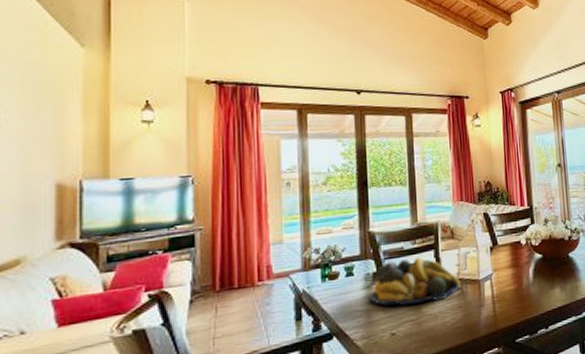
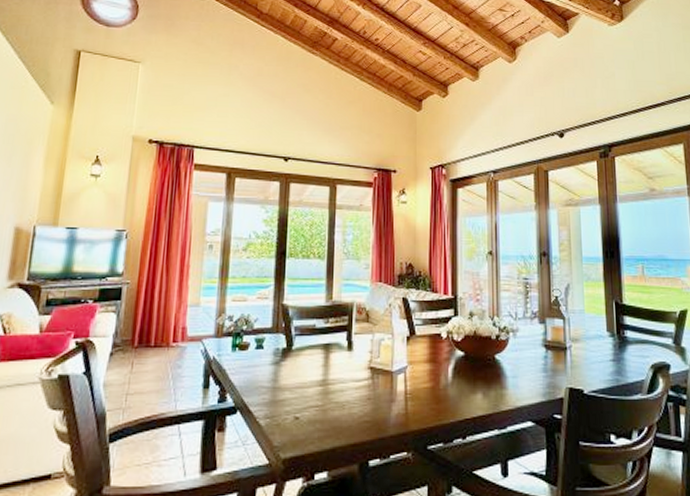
fruit bowl: present [369,257,461,306] -> none [276,337,372,389]

